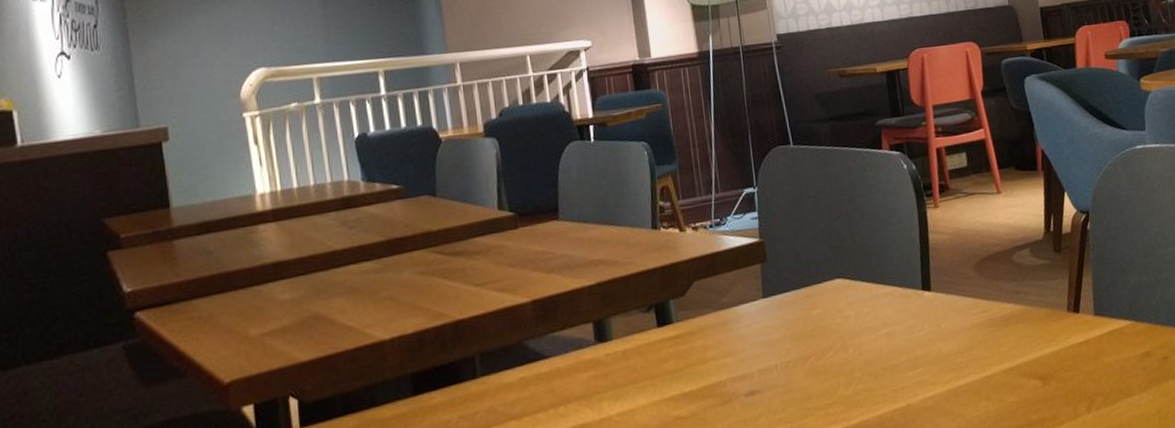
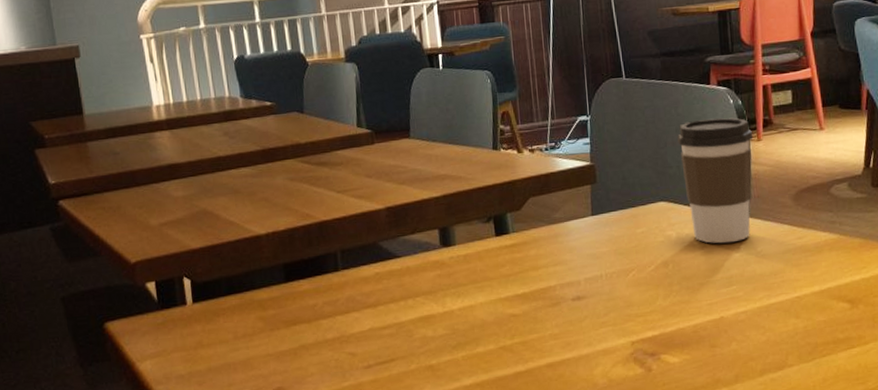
coffee cup: none [850,184,934,323] -> present [677,117,754,244]

